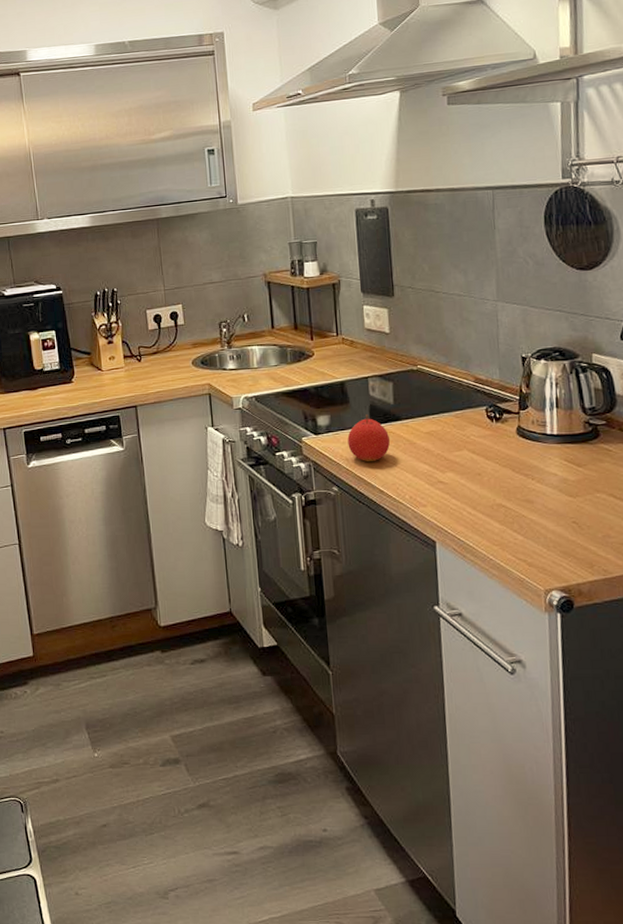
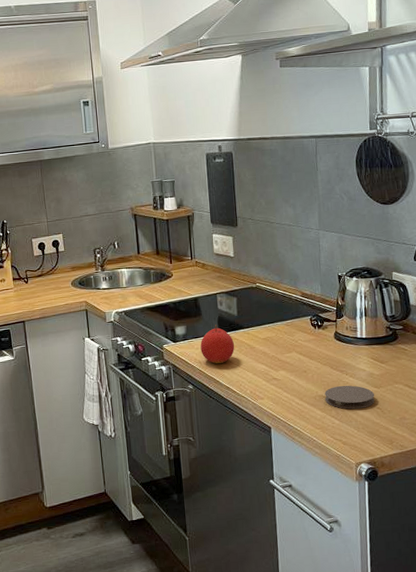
coaster: none [504,492,570,523] -> present [325,385,375,409]

